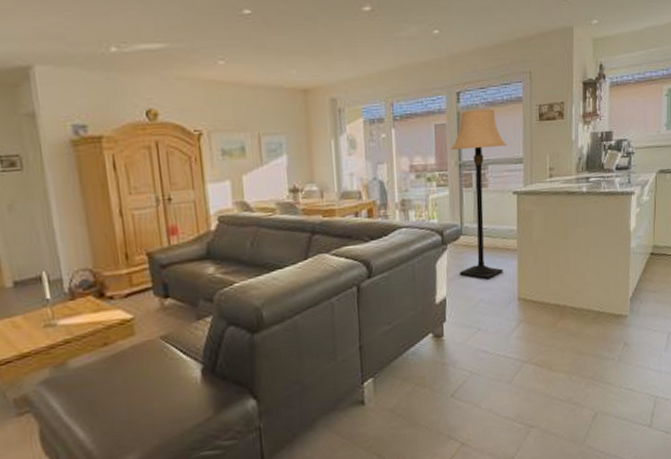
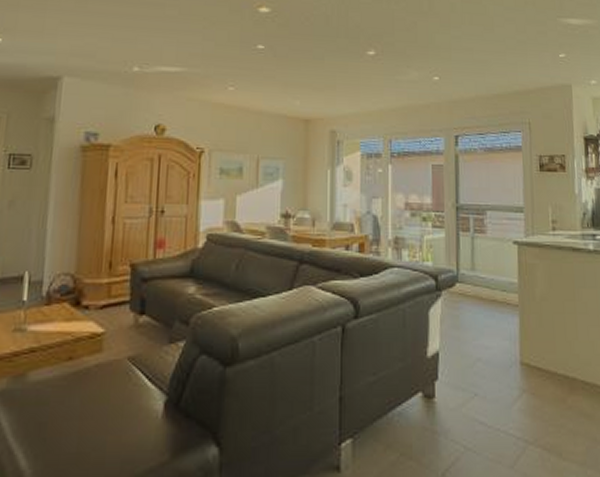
lamp: present [450,109,507,280] -> none [447,154,506,336]

